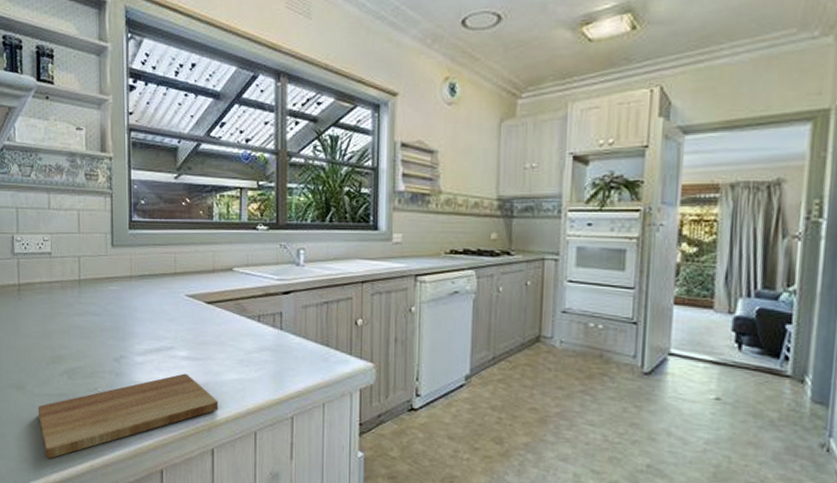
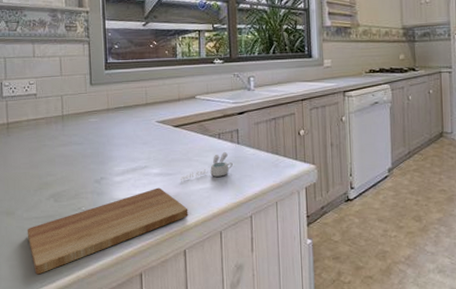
cup: none [210,338,273,368] -> present [180,152,233,181]

